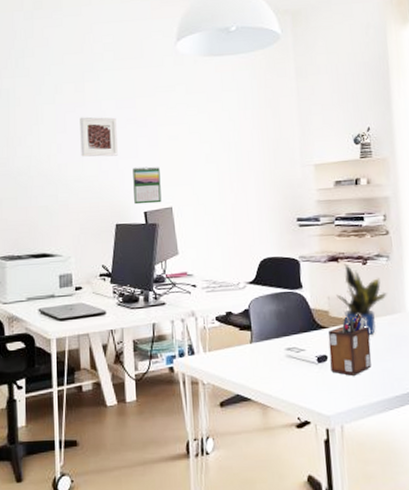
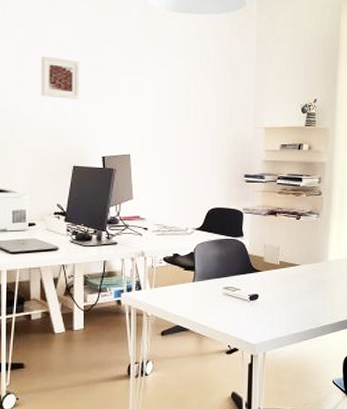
calendar: present [133,166,162,205] -> none [93,112,120,150]
desk organizer: present [327,312,372,376] -> none [260,260,295,312]
potted plant: present [336,263,387,335] -> none [271,217,314,279]

